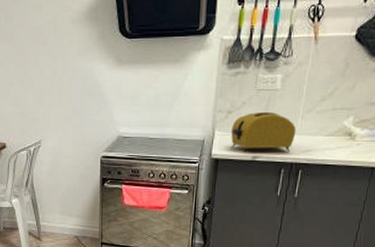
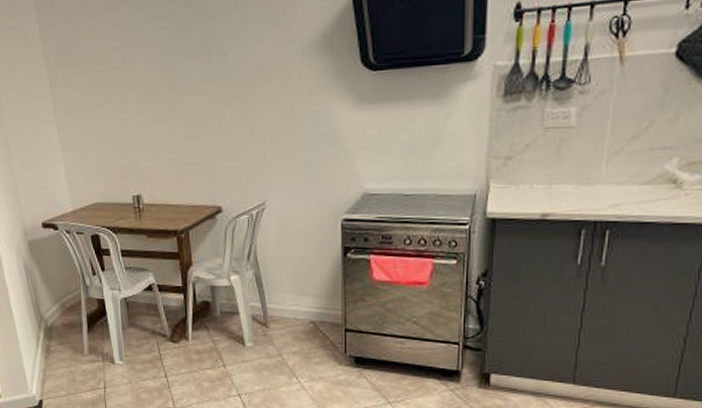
toaster: present [231,111,297,153] -> none [512,155,600,210]

